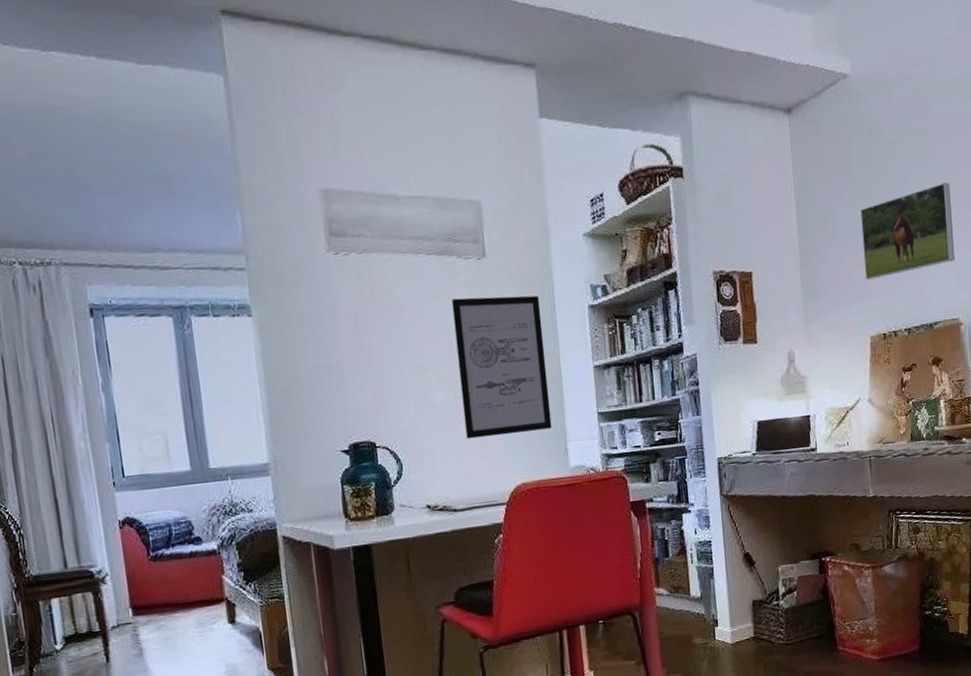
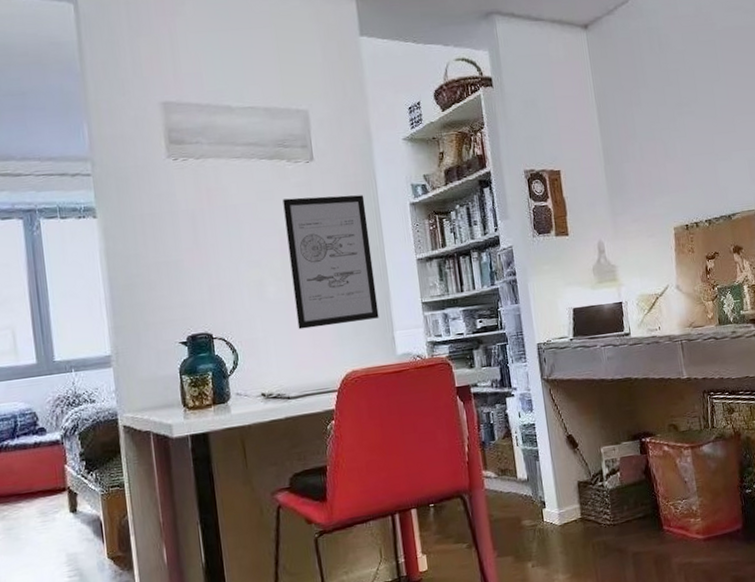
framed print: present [860,182,955,280] -> none [656,87,747,176]

